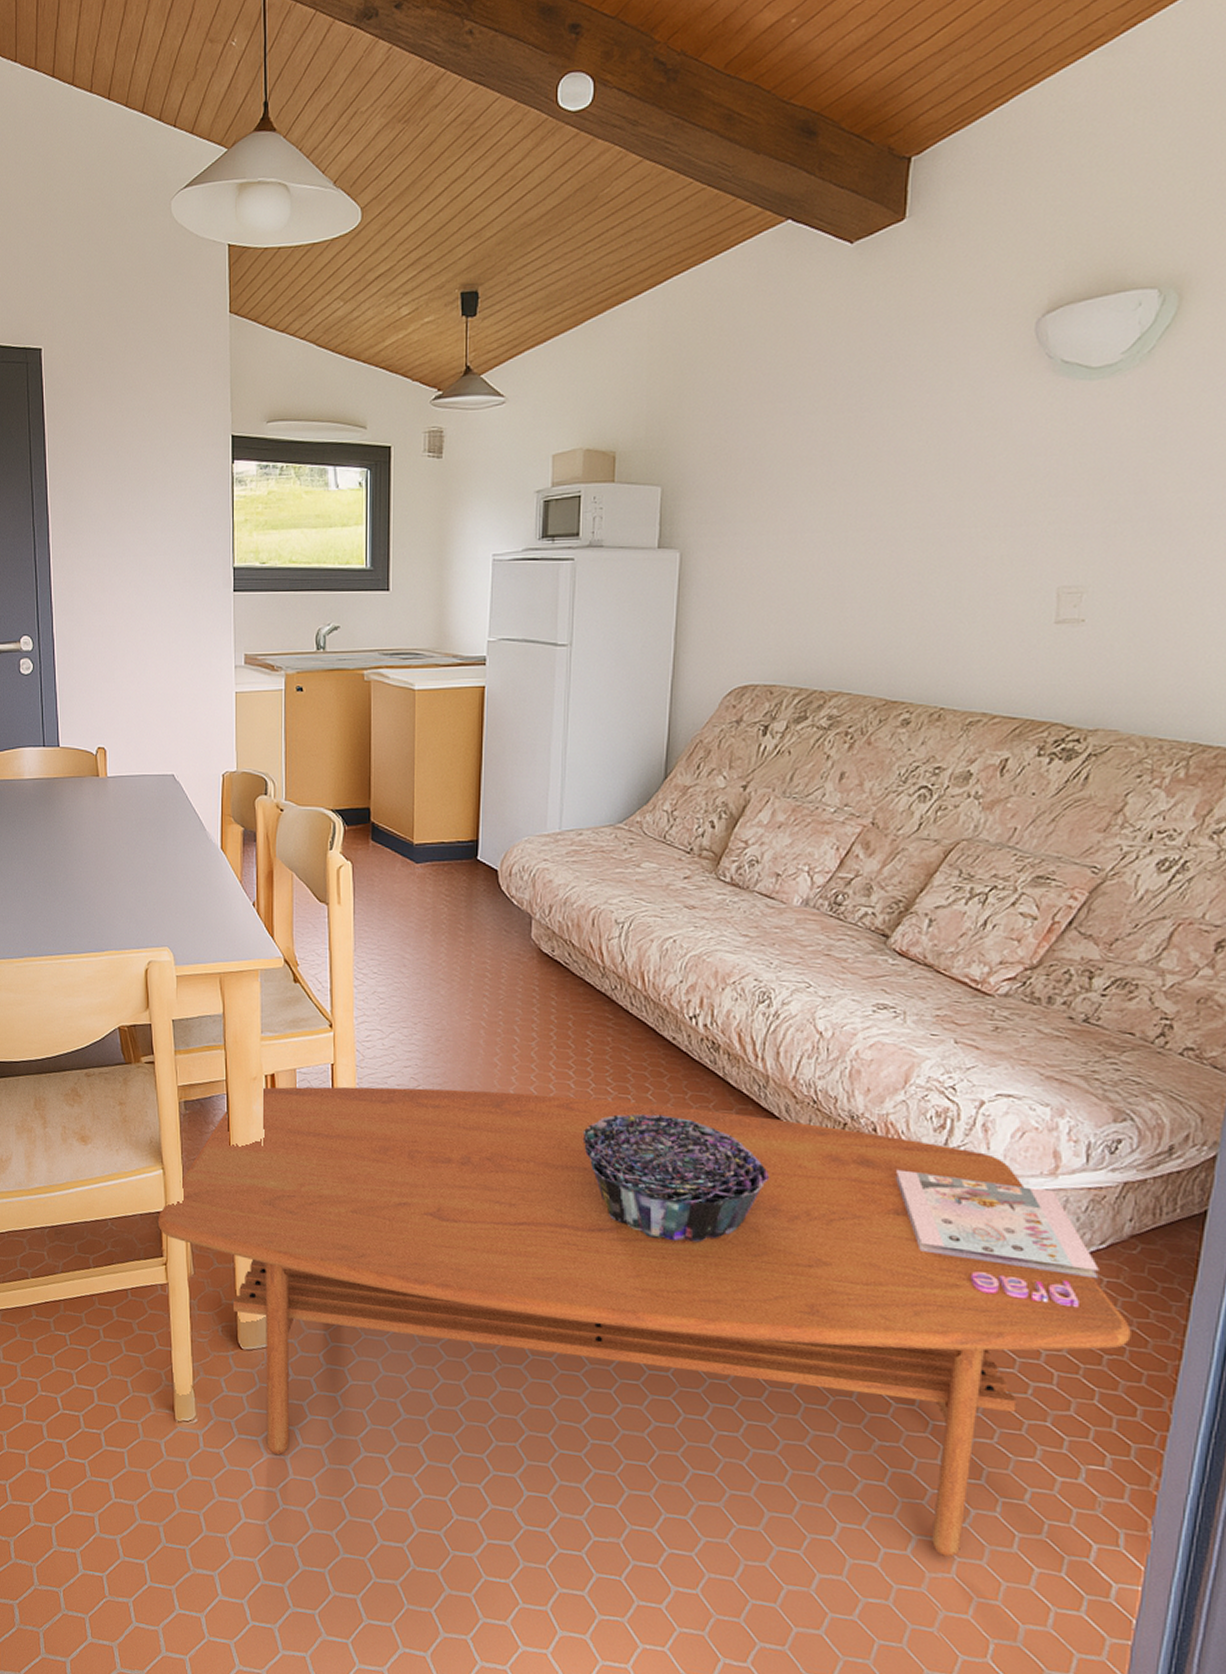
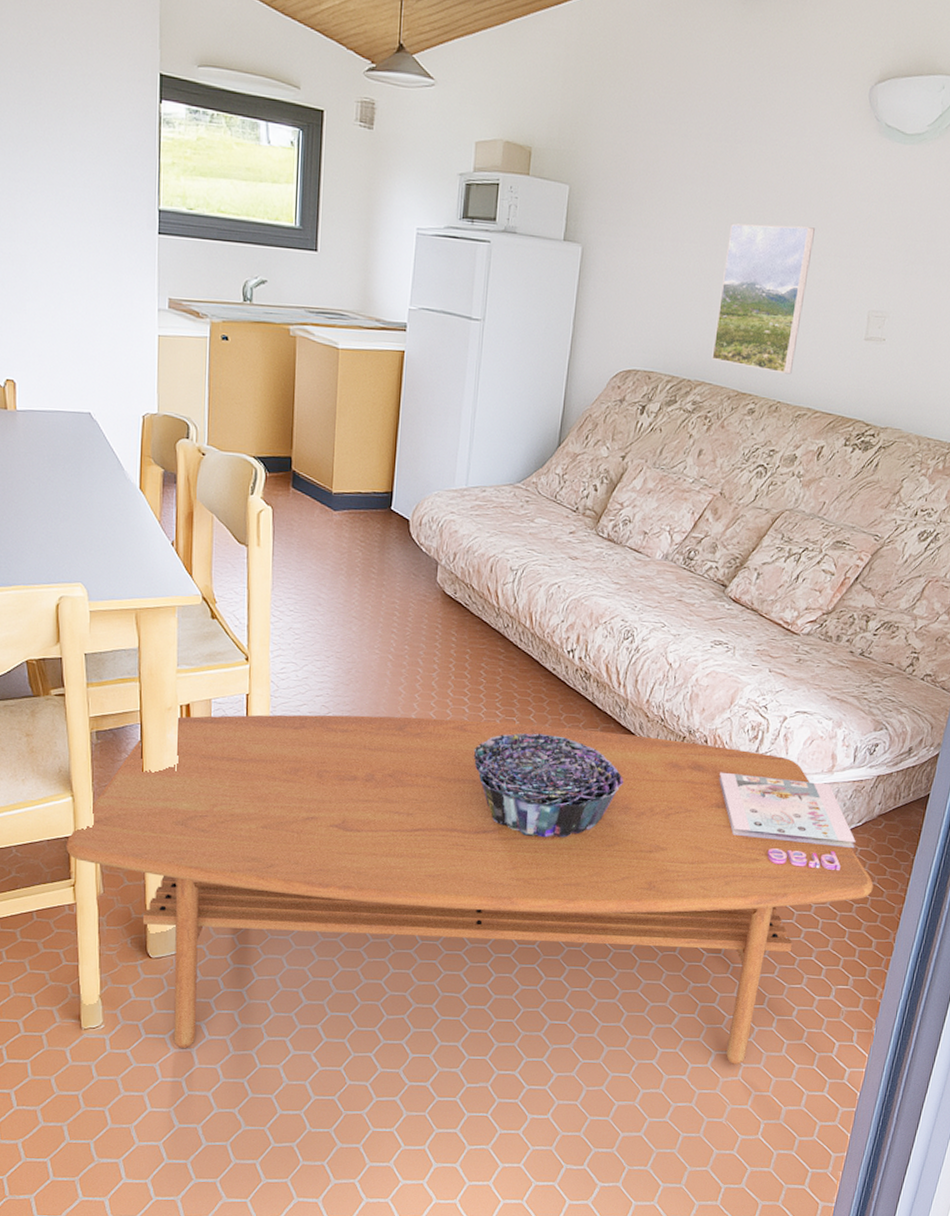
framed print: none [849,496,974,674] -> present [712,223,815,375]

